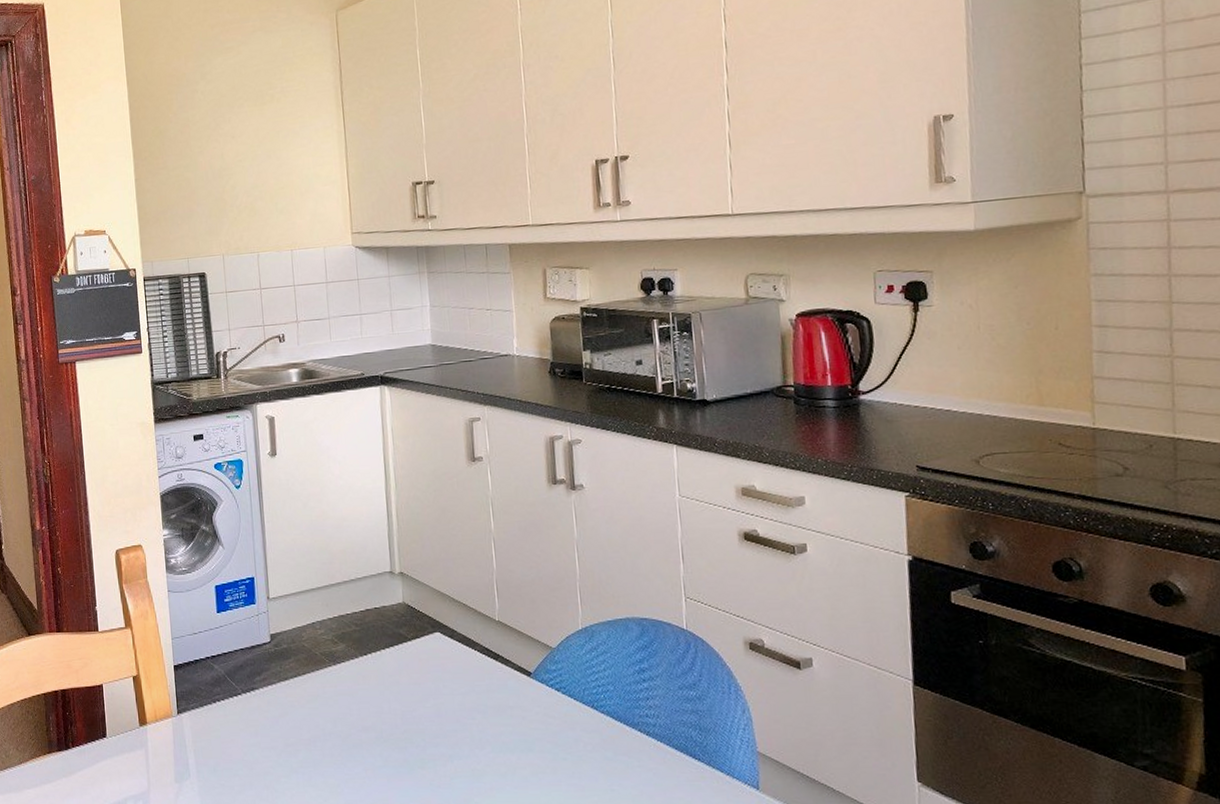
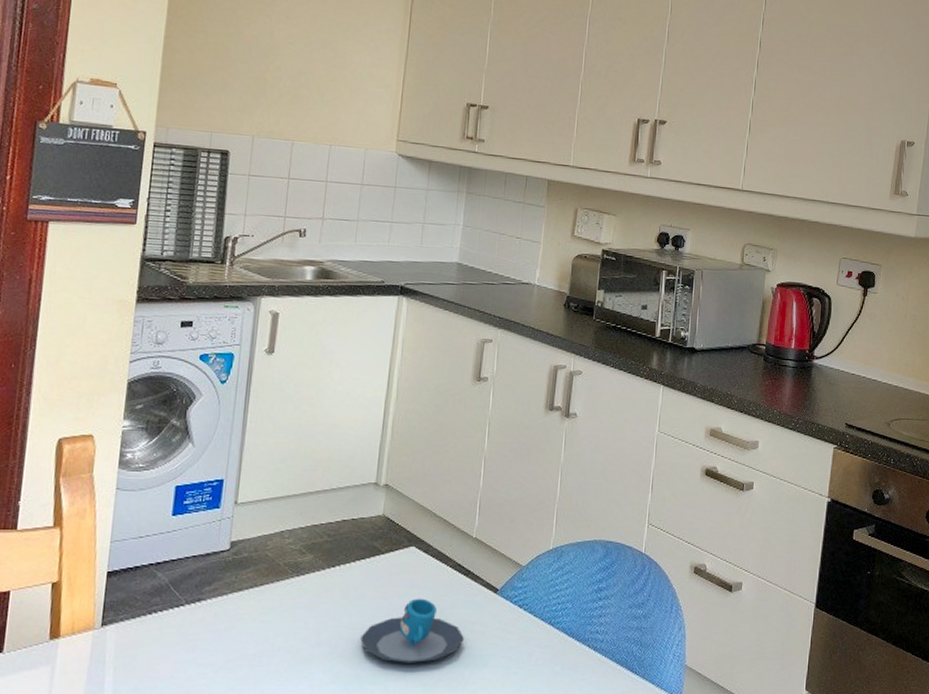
mug: none [403,683,505,748] -> present [360,598,464,663]

